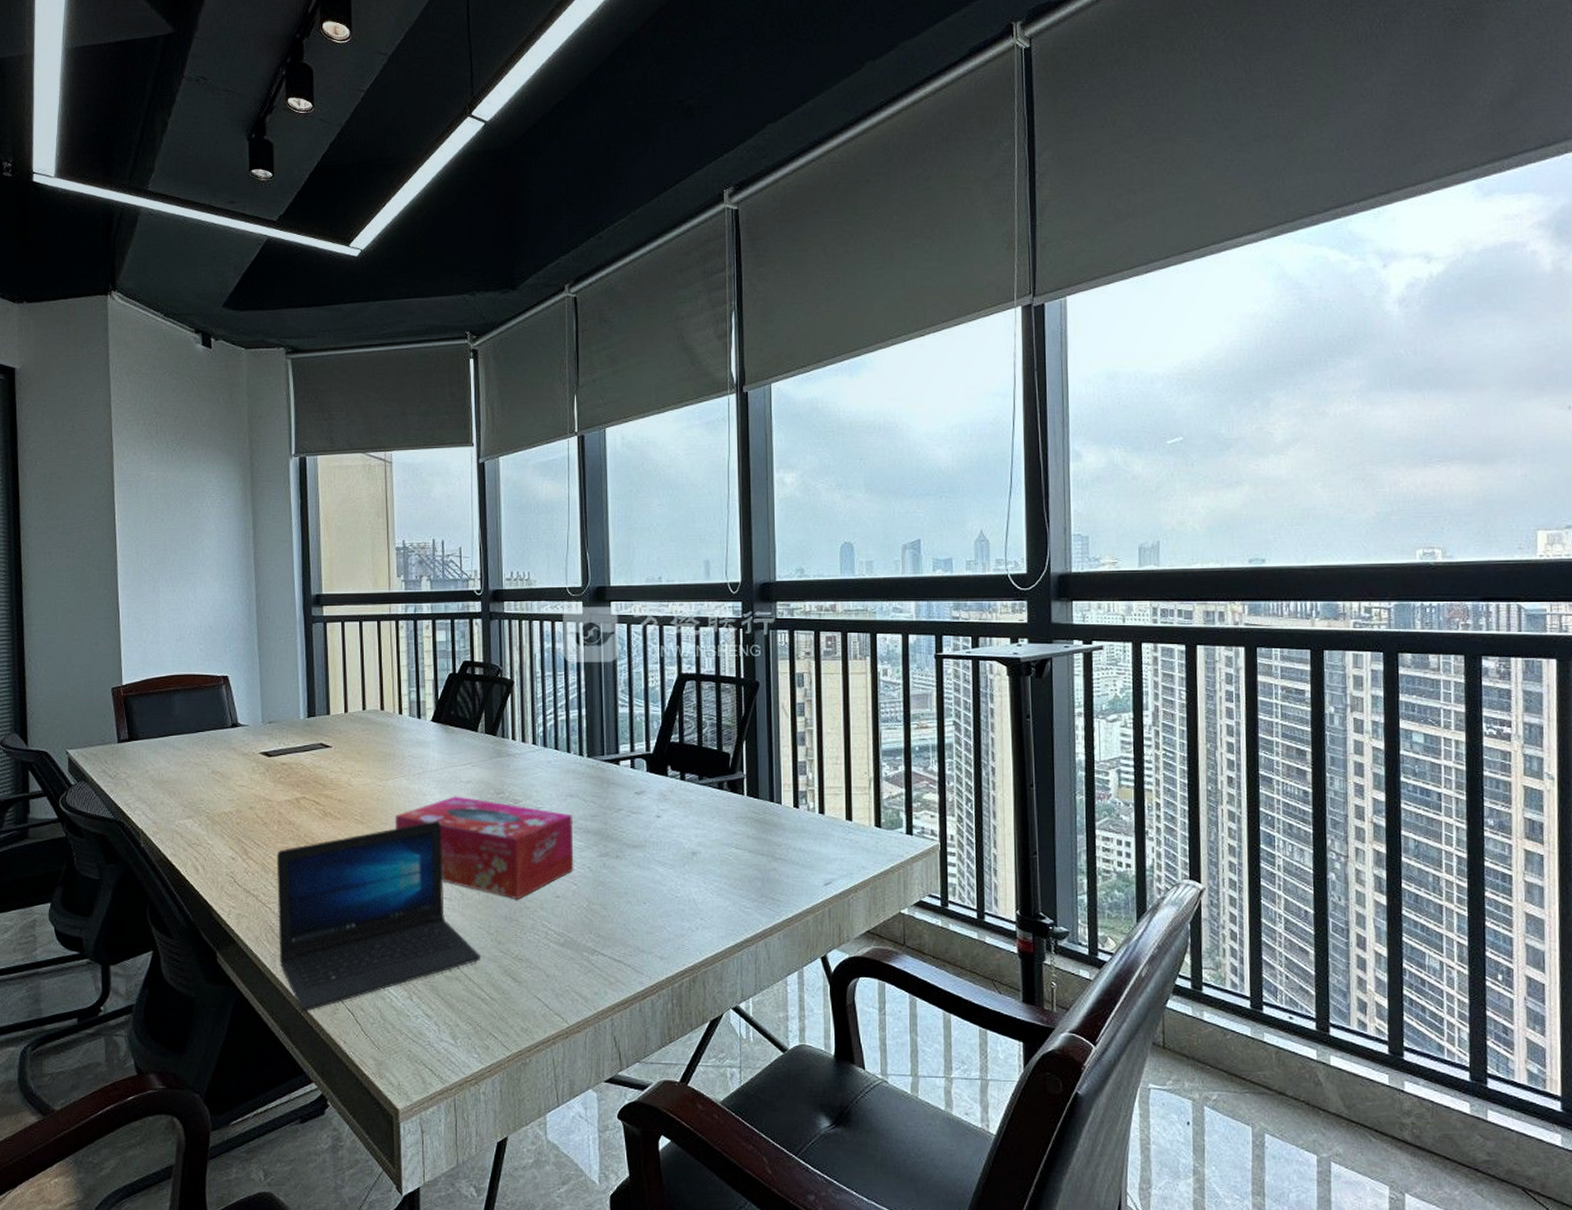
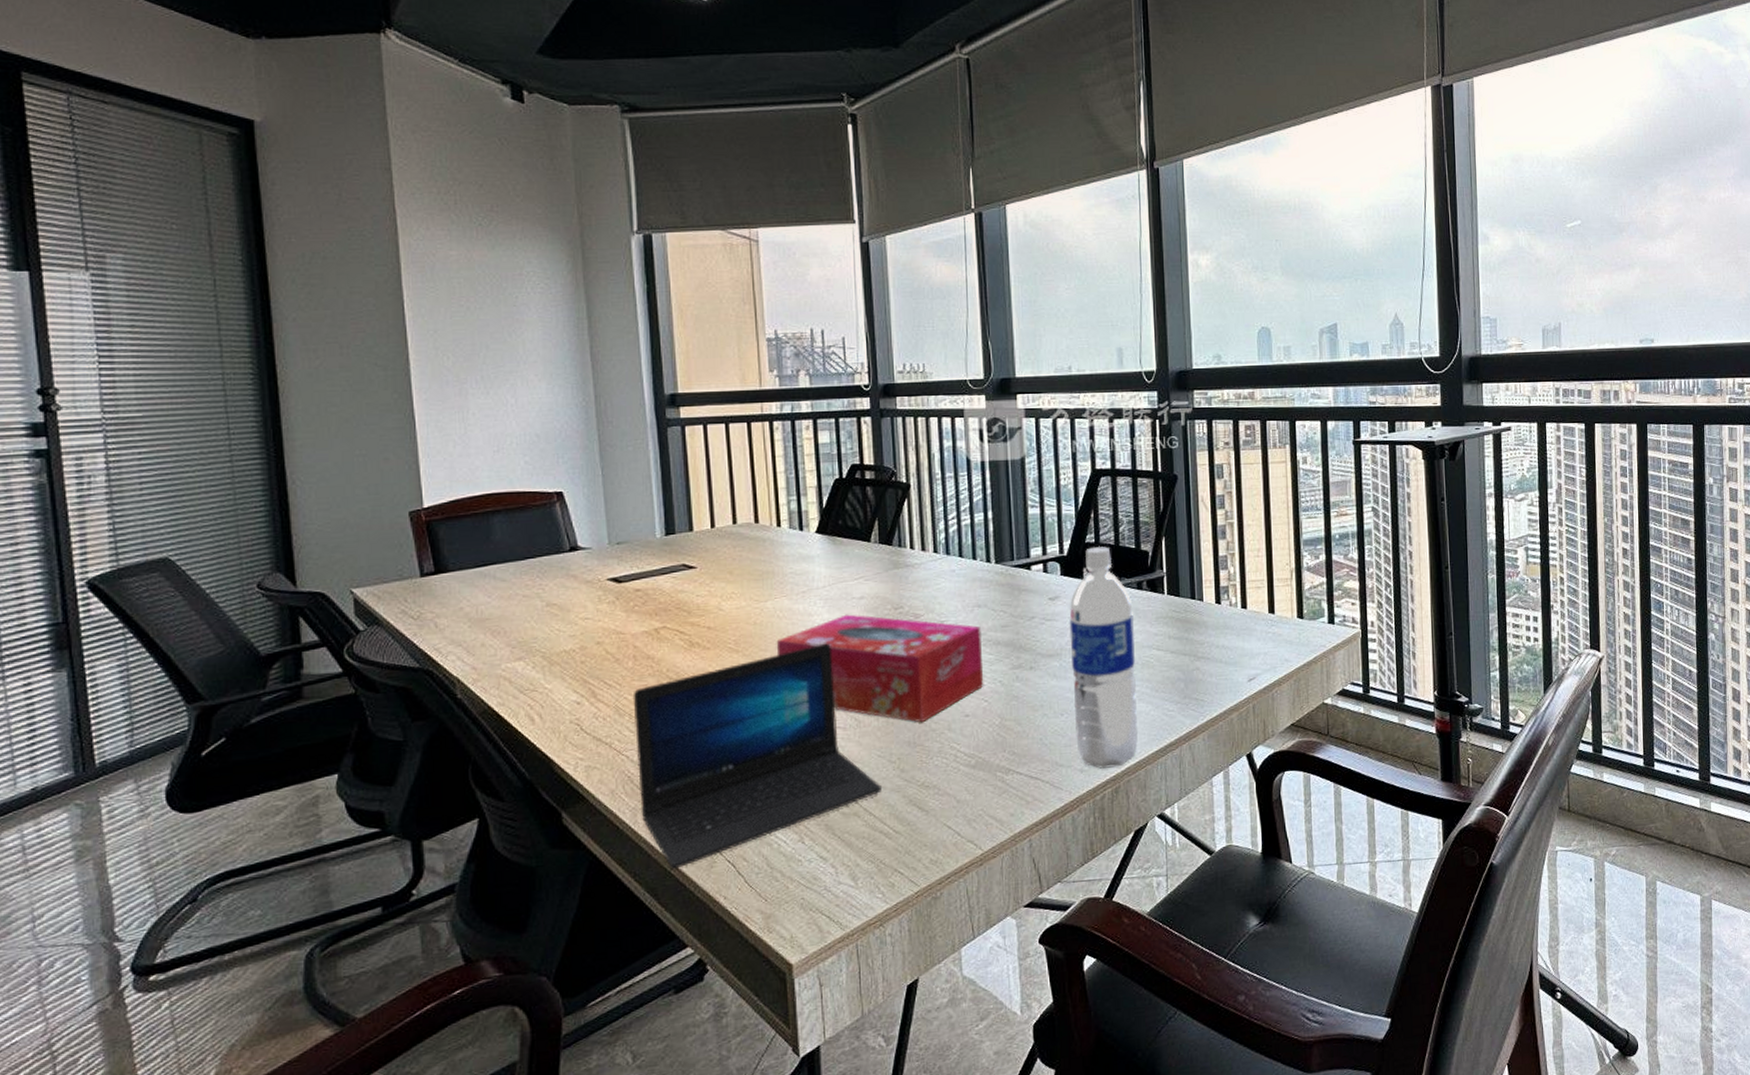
water bottle: none [653,745,716,958] -> present [1069,545,1138,769]

